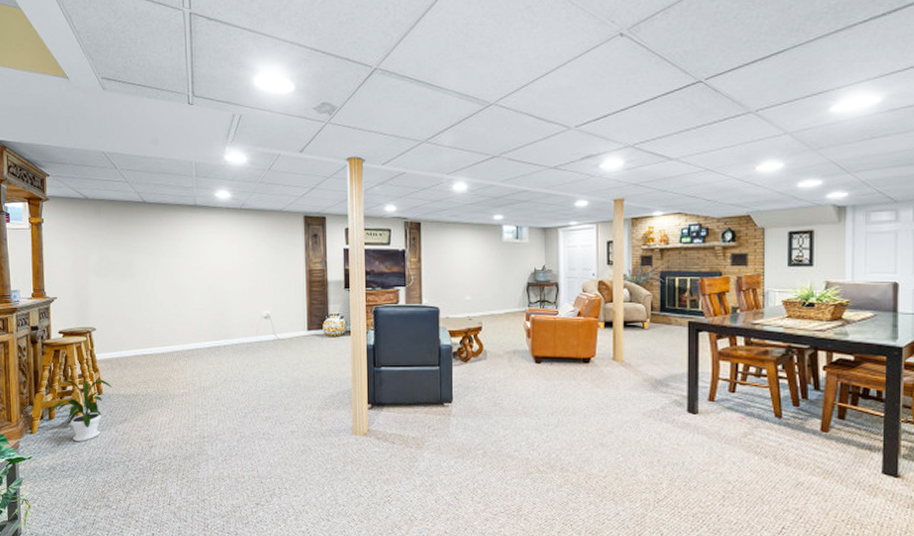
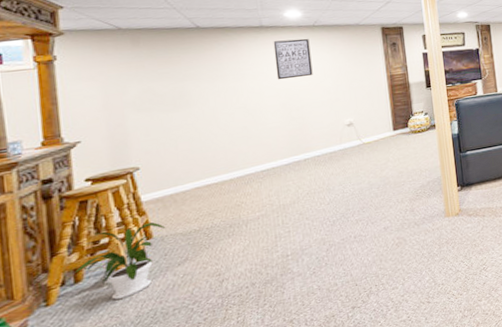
wall art: none [204,221,237,262] -> present [273,38,313,80]

